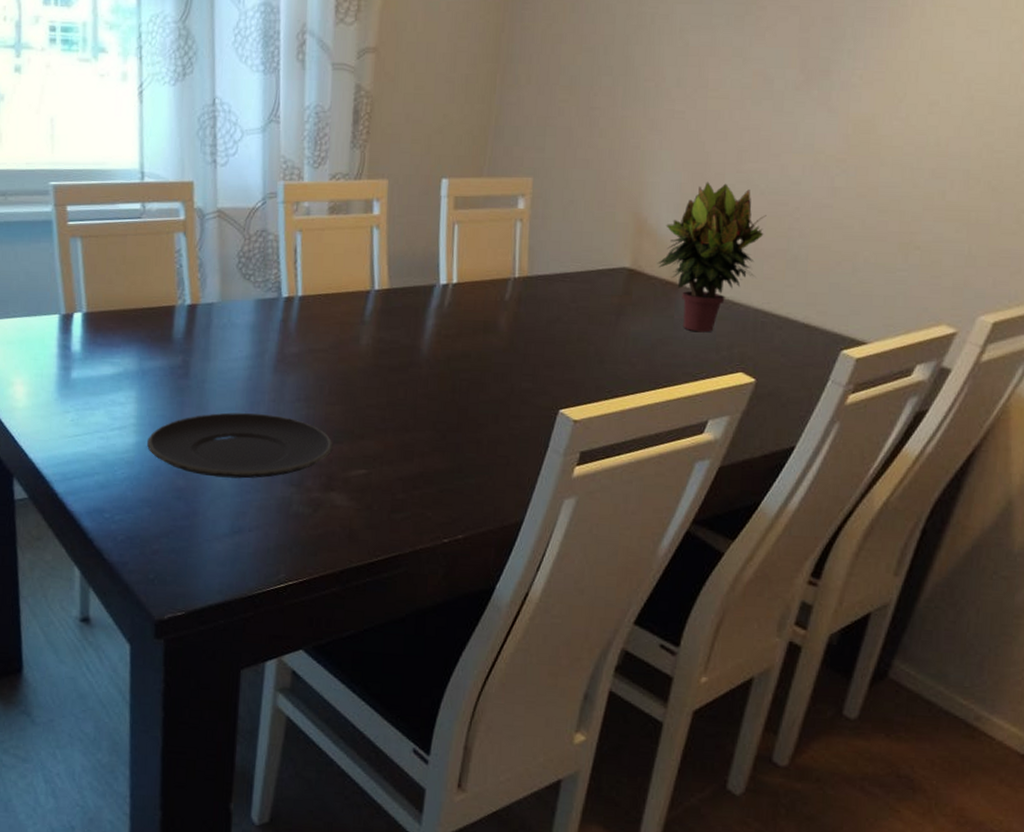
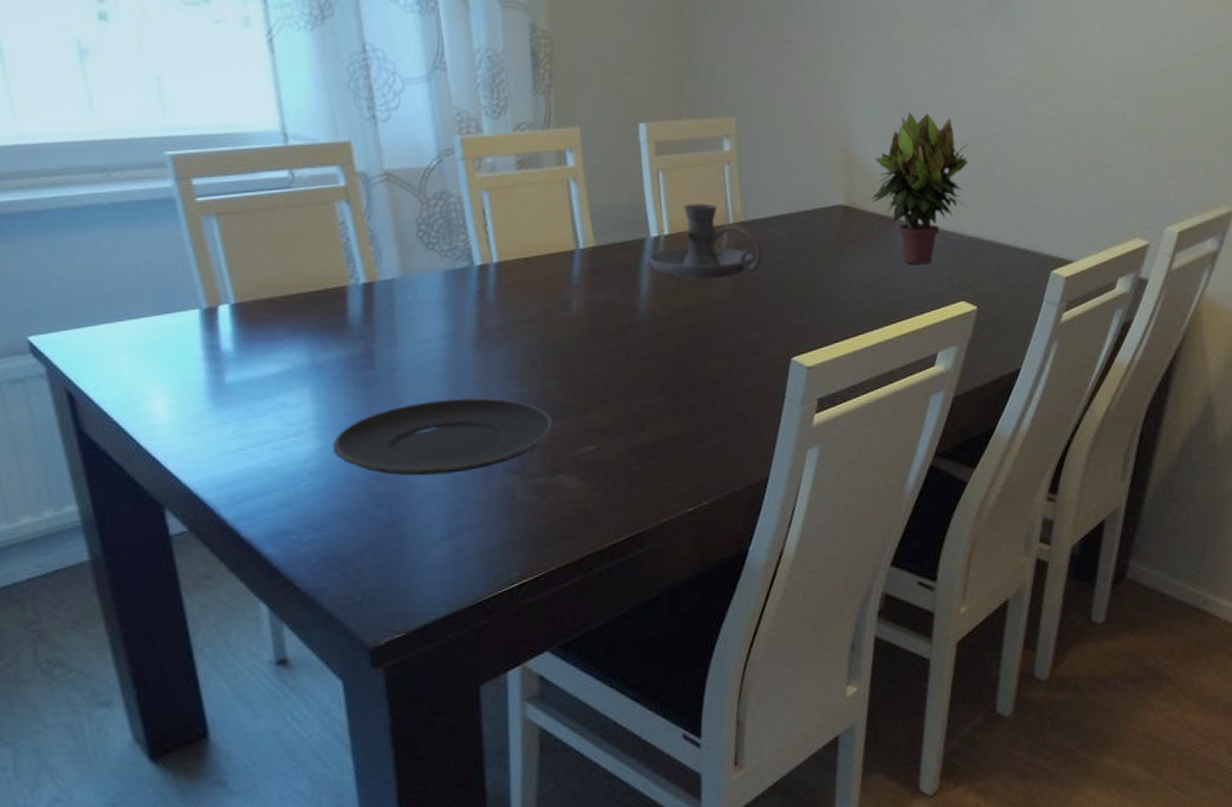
candle holder: none [435,256,543,328] -> present [648,203,763,279]

